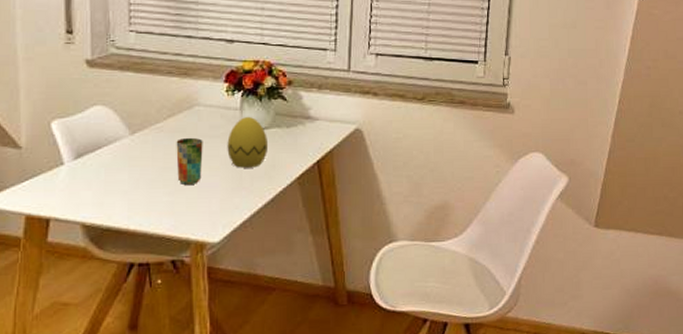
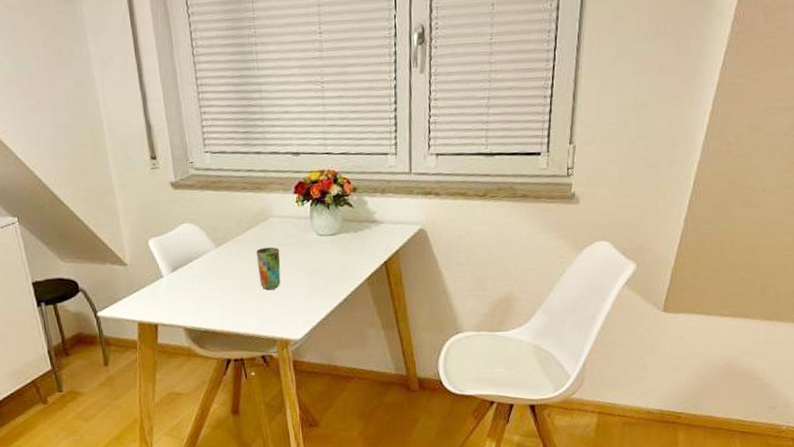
decorative egg: present [227,117,269,168] -> none [301,224,339,272]

